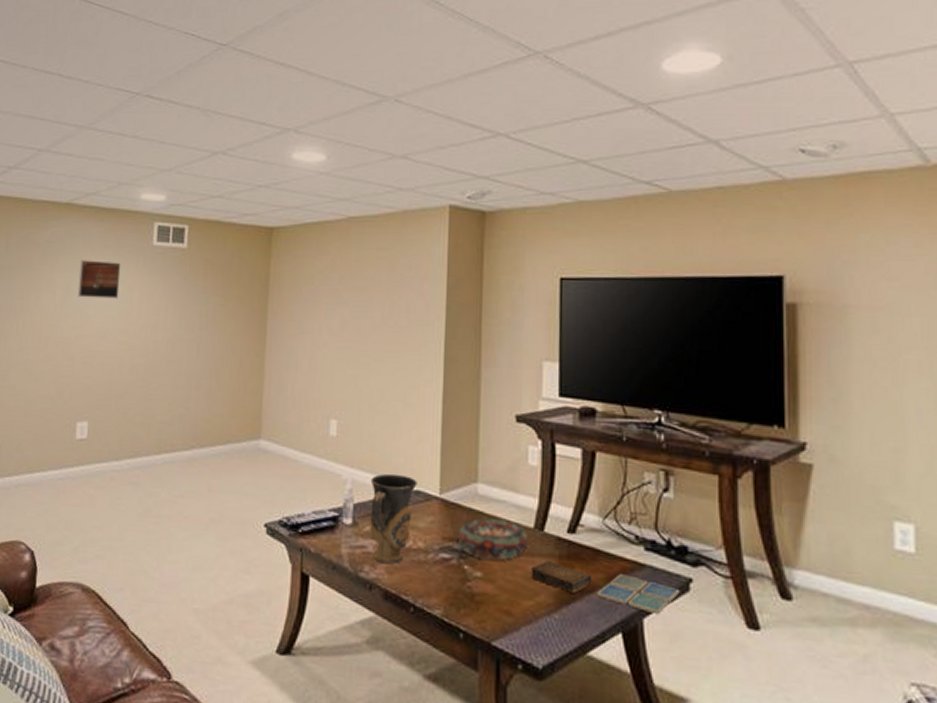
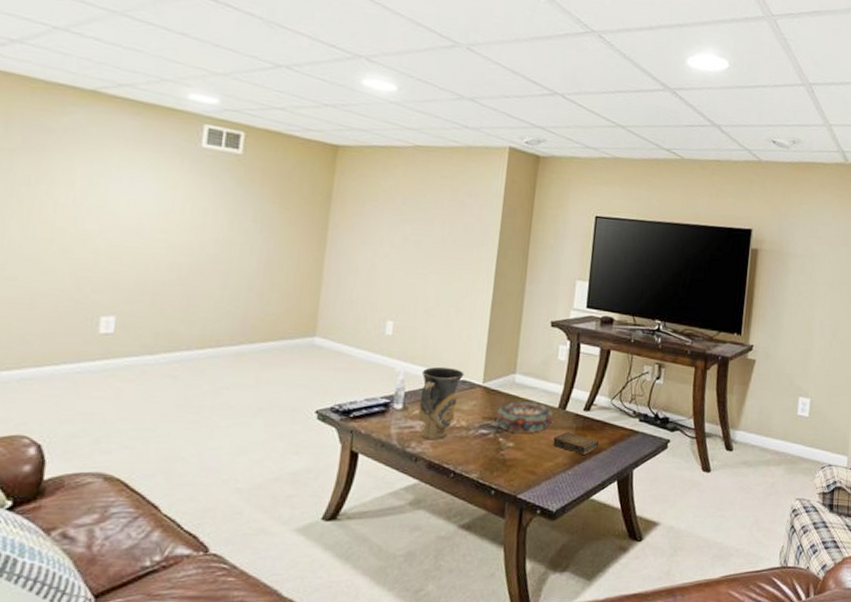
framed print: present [77,260,121,299] -> none [104,152,162,196]
drink coaster: present [597,574,680,615] -> none [602,439,661,467]

